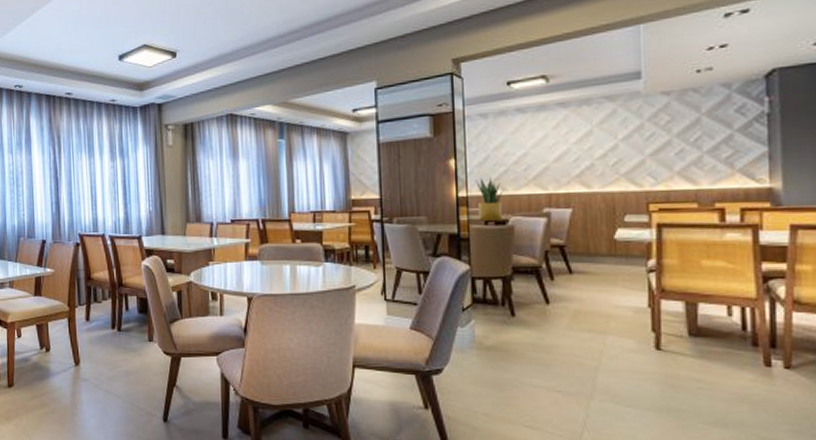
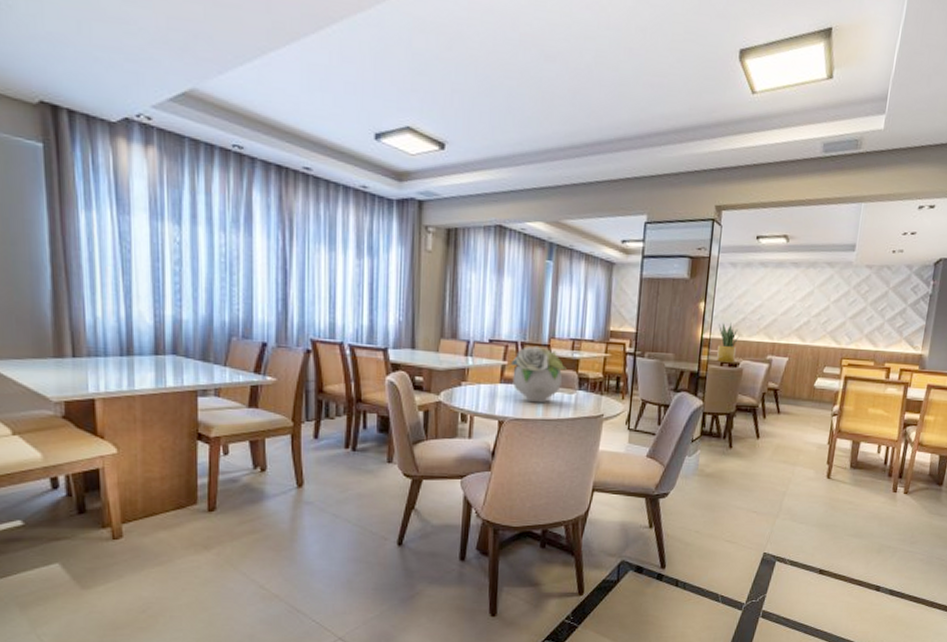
flower arrangement: none [253,221,310,278] -> present [510,345,567,403]

